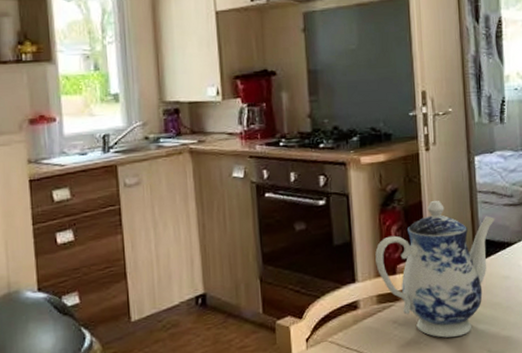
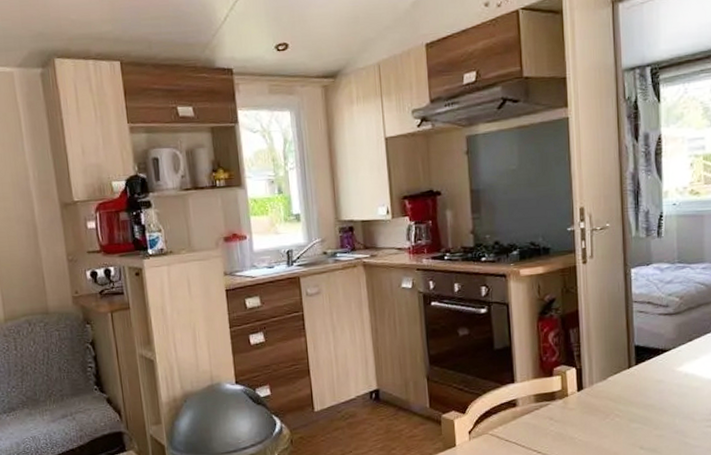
teapot: present [375,200,496,338] -> none [533,309,651,435]

